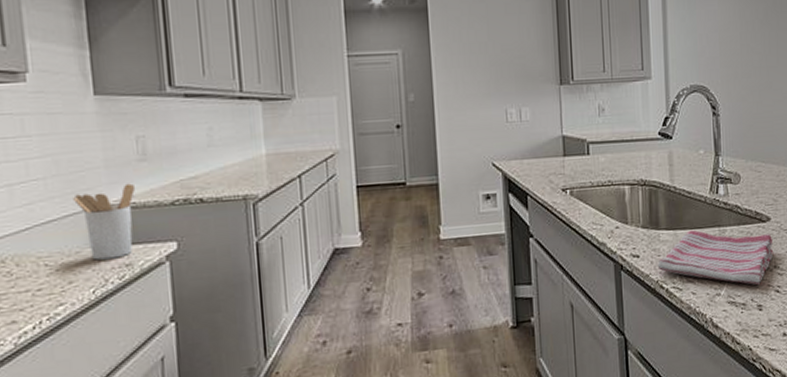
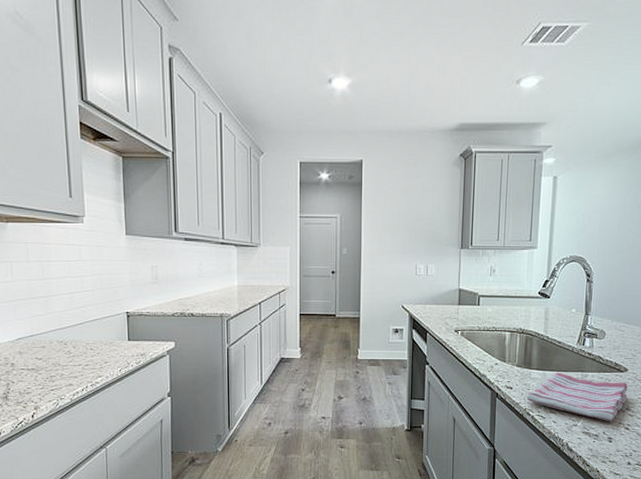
utensil holder: present [73,183,135,260] -> none [110,298,149,349]

